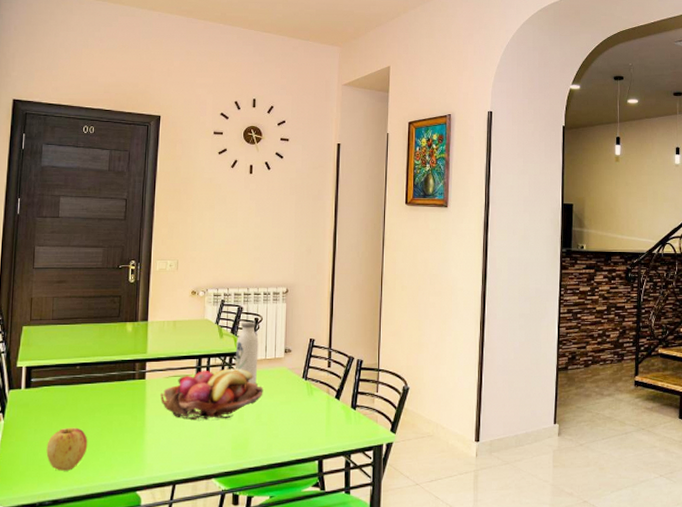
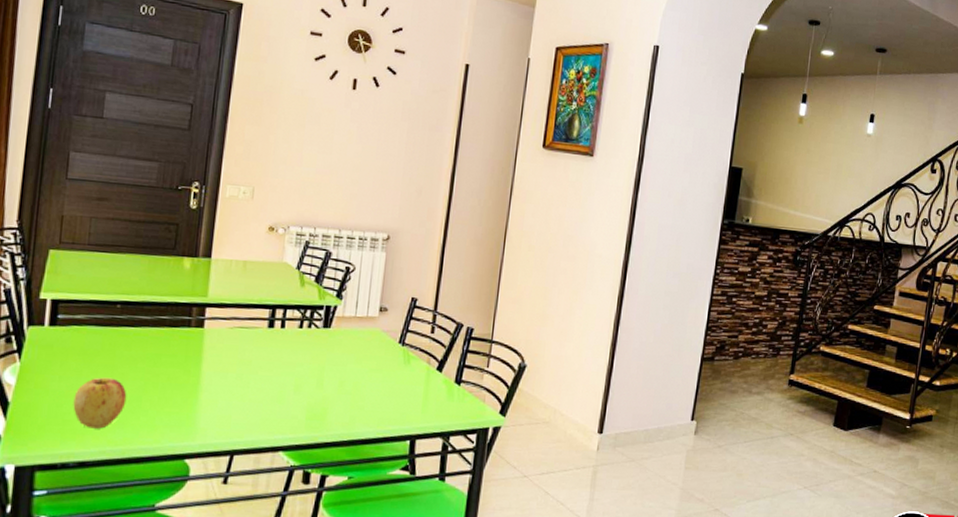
fruit basket: present [160,368,263,421] -> none [221,324,350,384]
water bottle: present [235,321,259,385] -> none [316,269,349,346]

